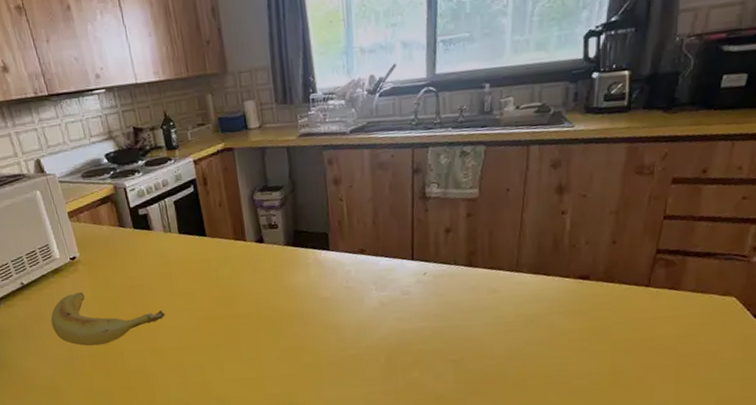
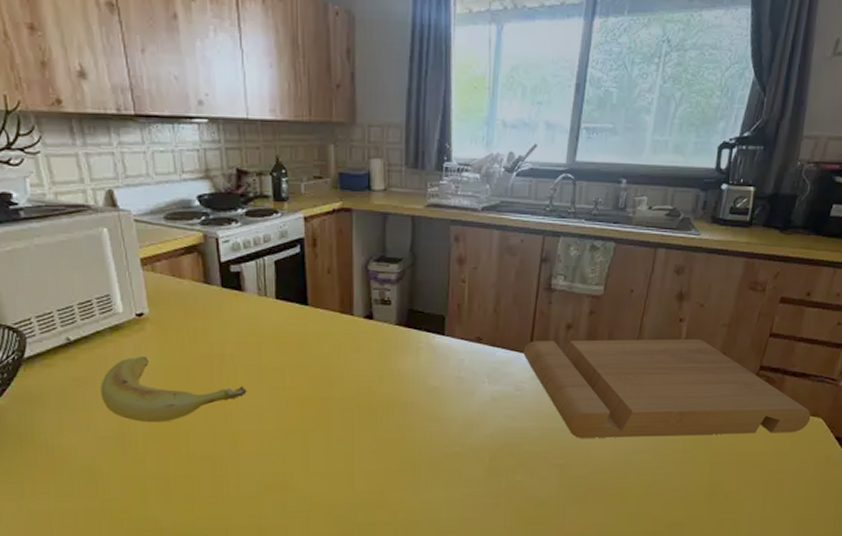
cutting board: none [405,229,722,335] -> present [523,339,811,438]

